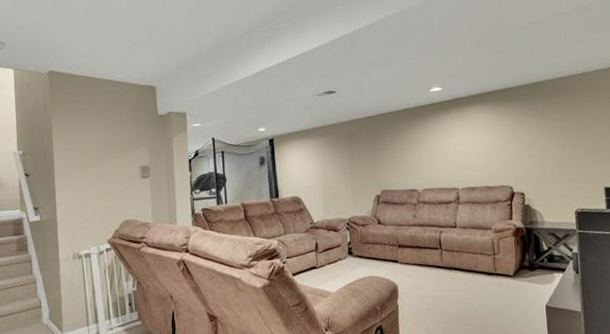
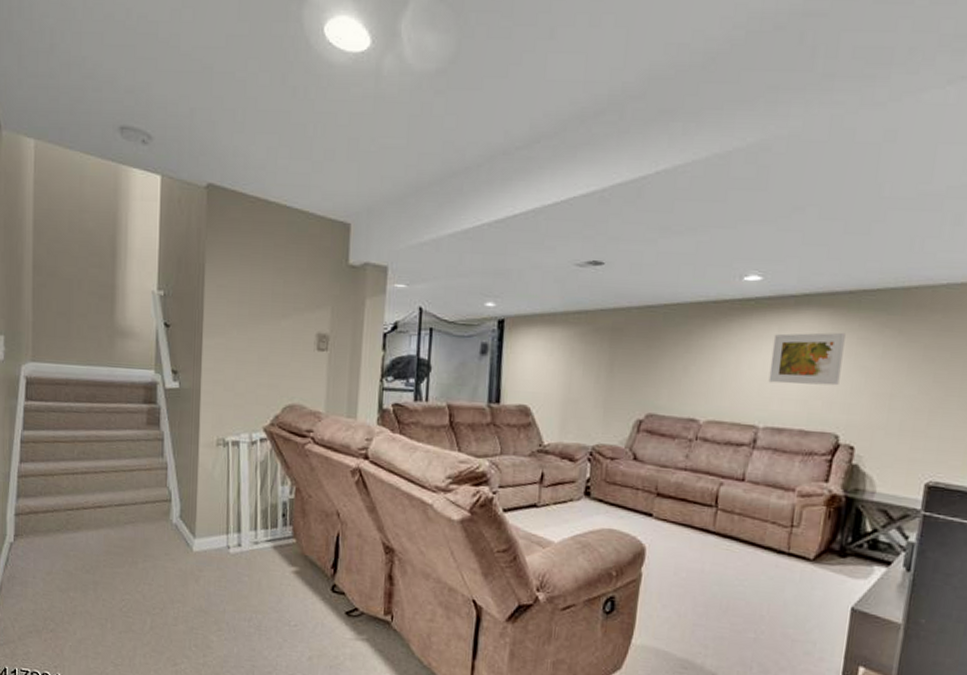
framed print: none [457,117,506,157] -> present [768,332,846,386]

